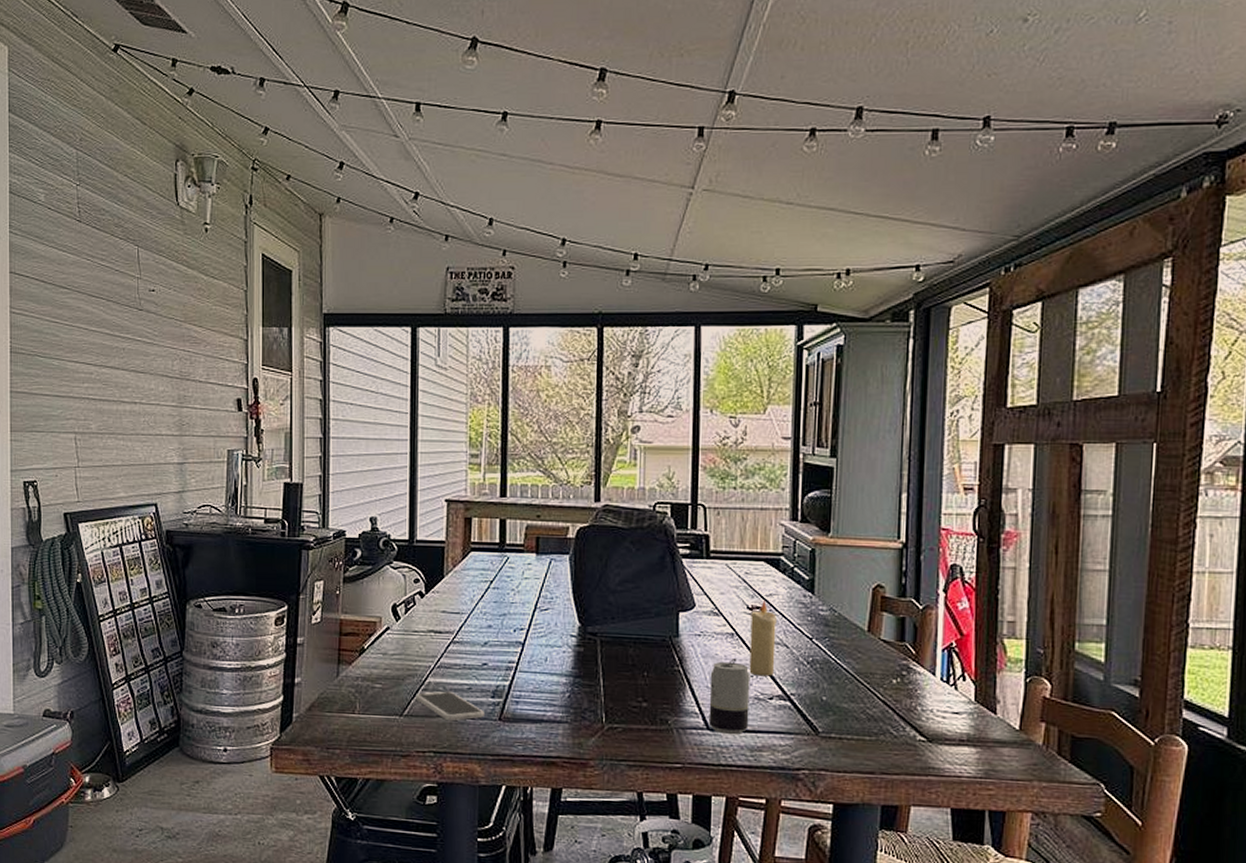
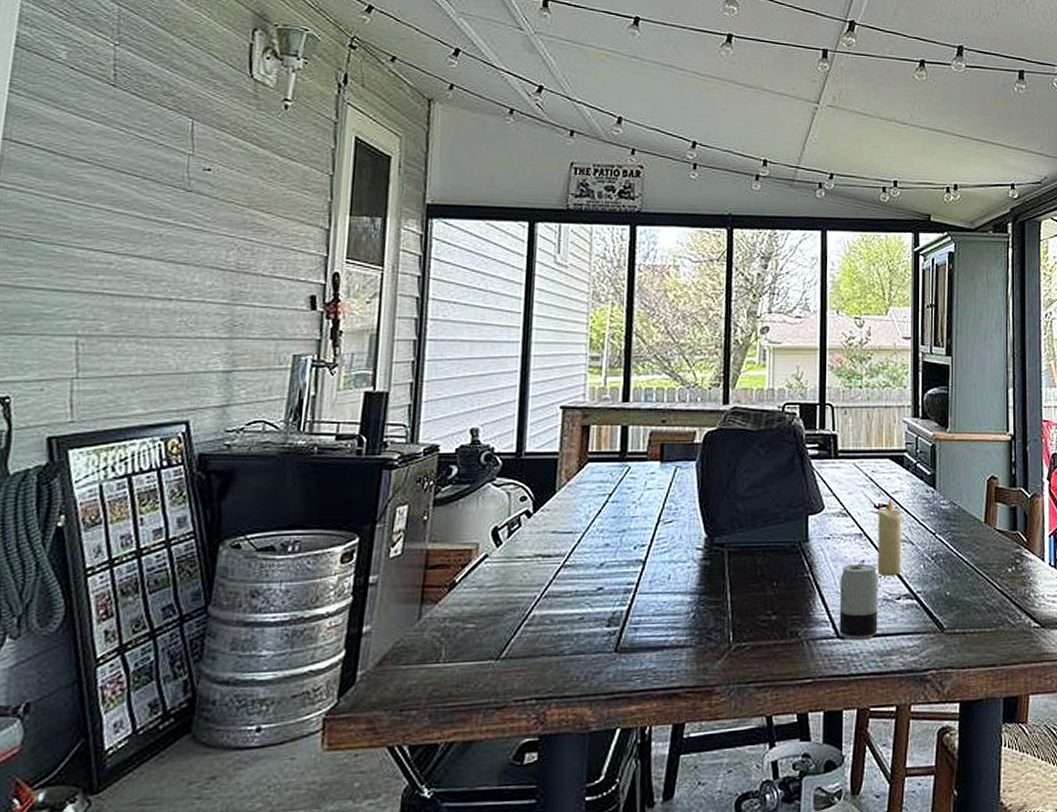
smartphone: present [416,691,484,721] -> none [516,624,598,660]

